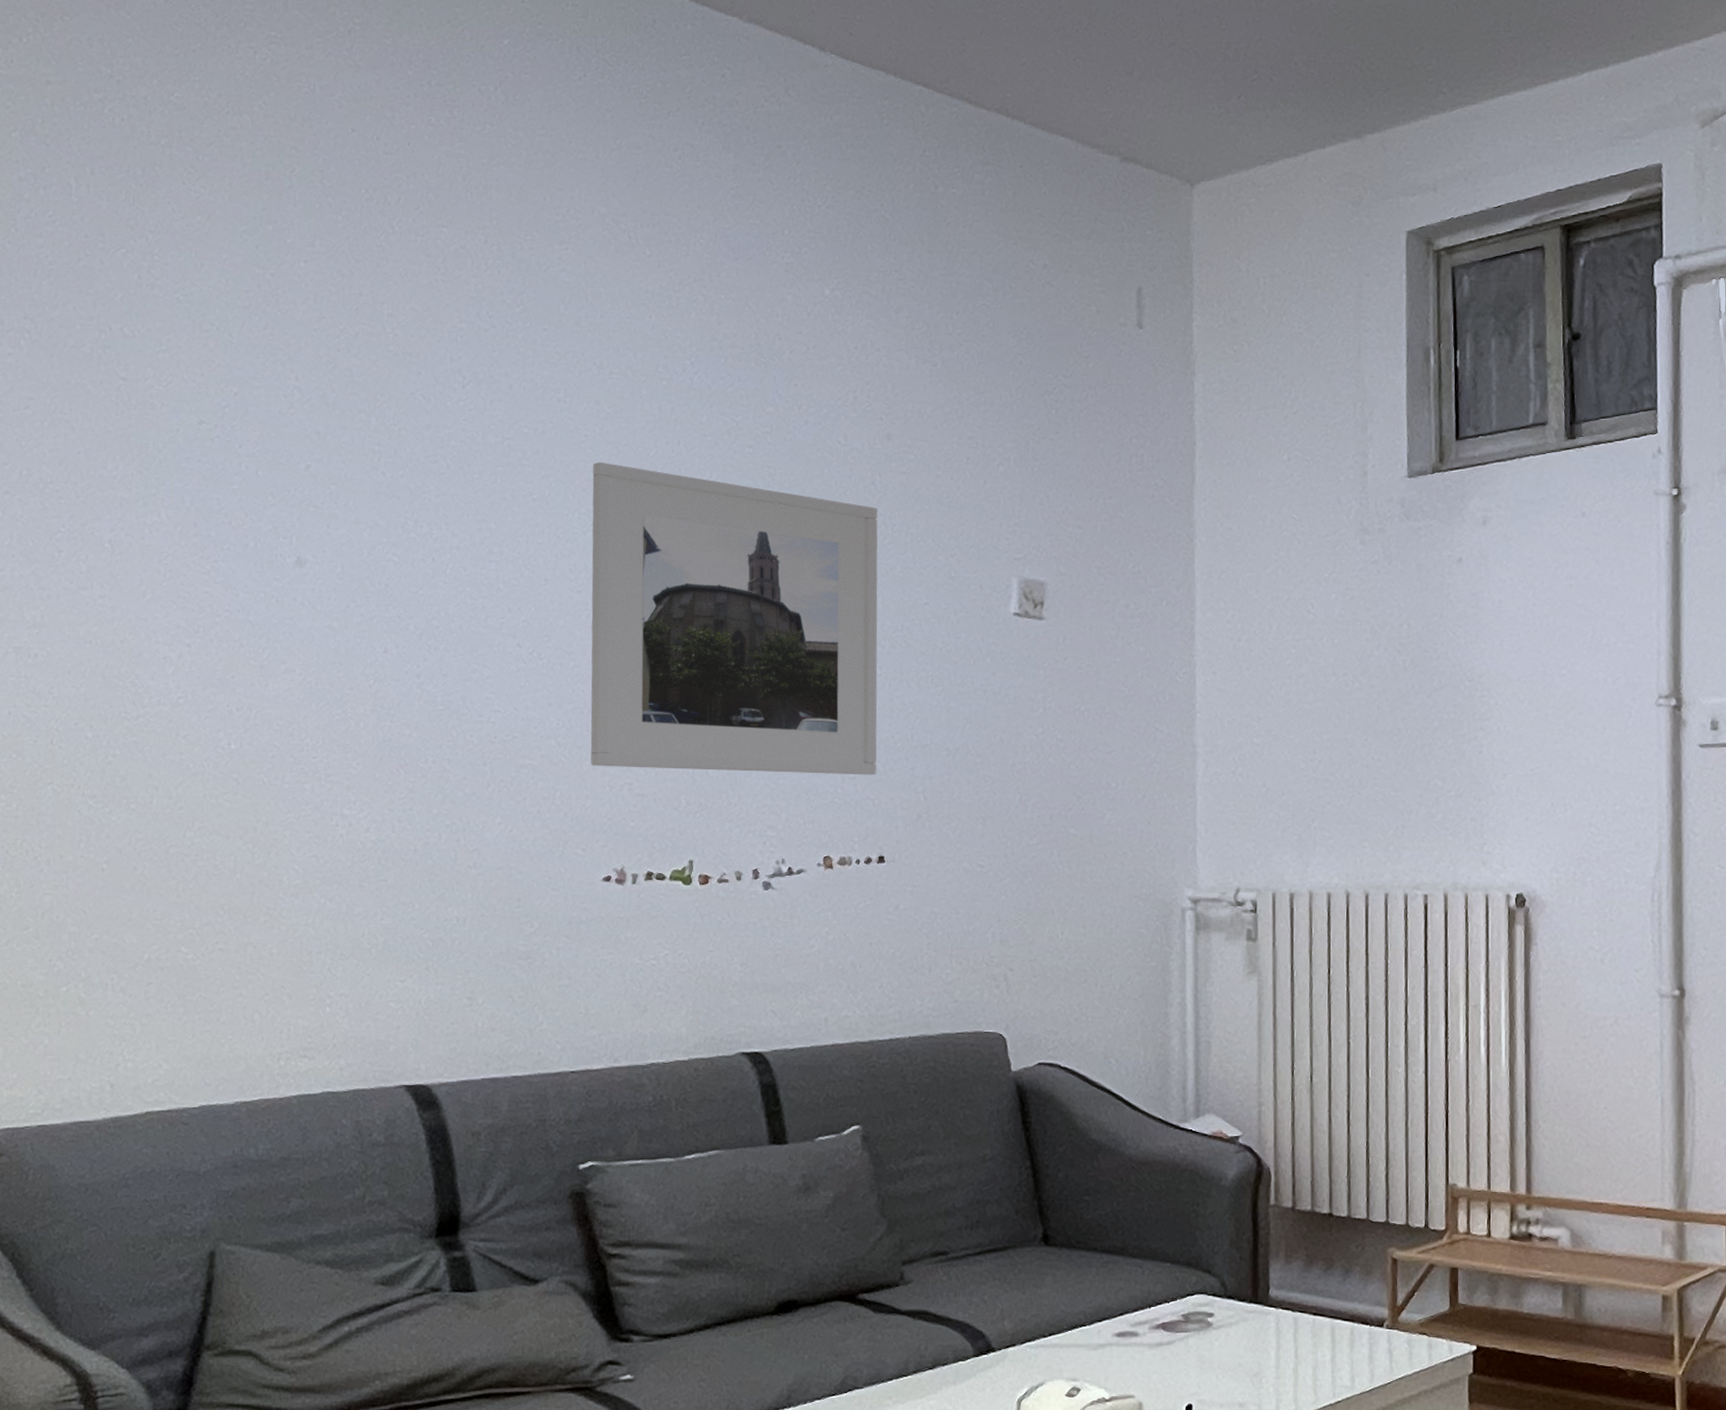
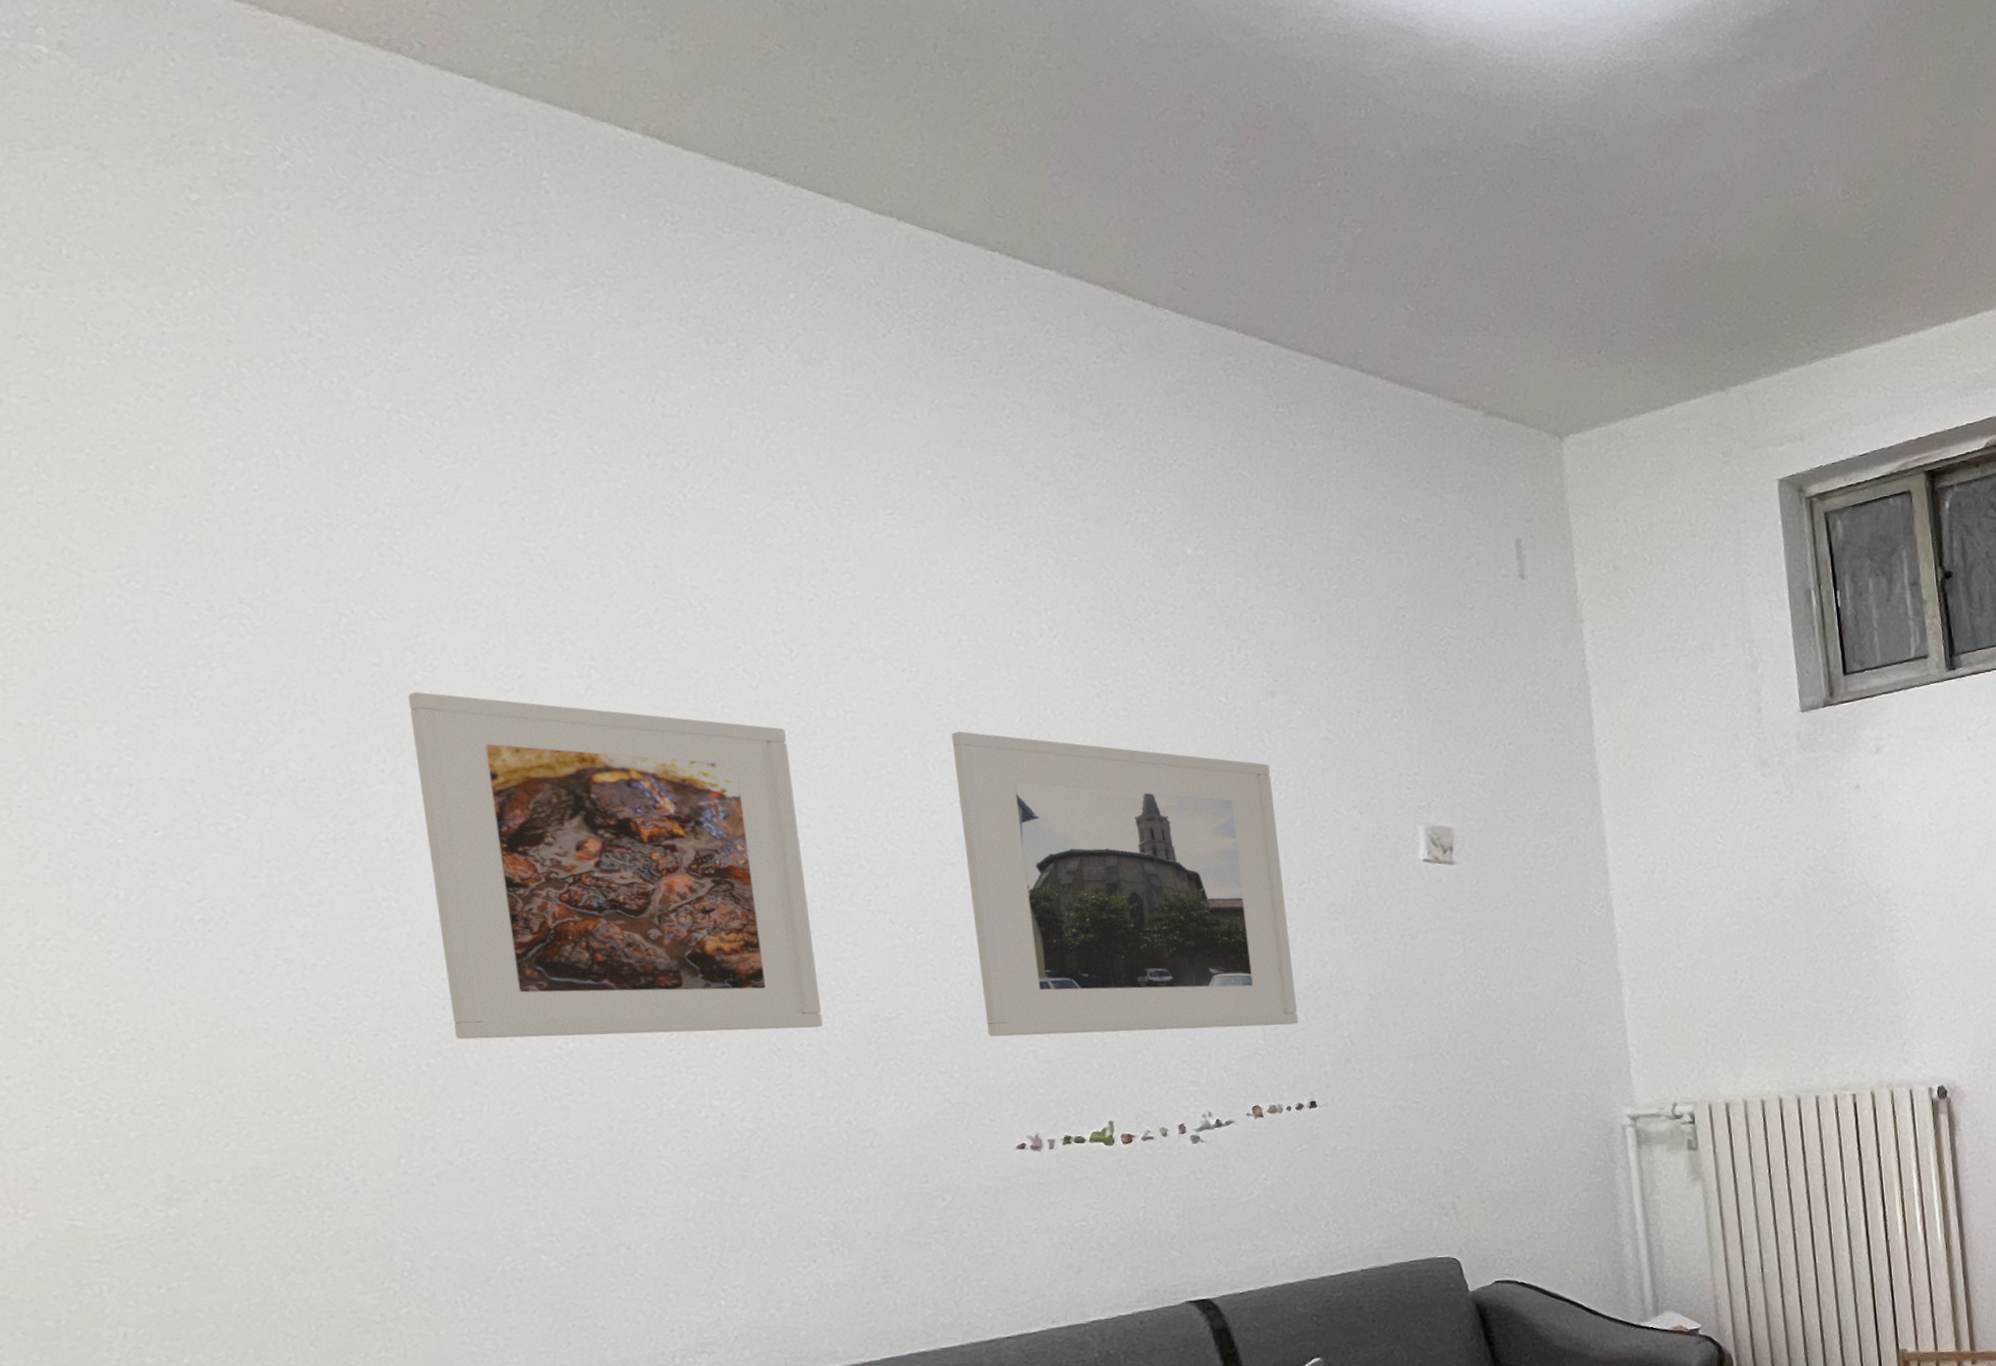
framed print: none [139,404,450,745] -> present [408,691,823,1040]

